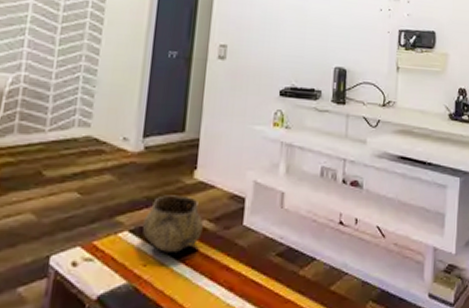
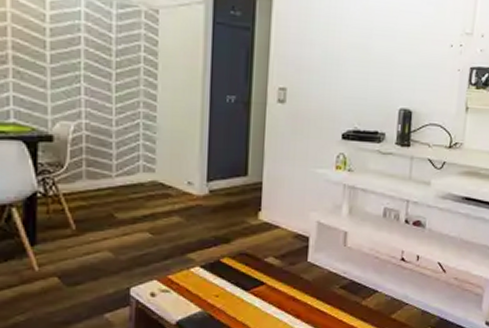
decorative bowl: present [143,195,203,252] -> none [213,235,269,285]

